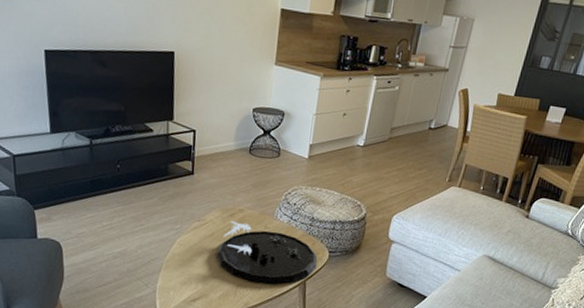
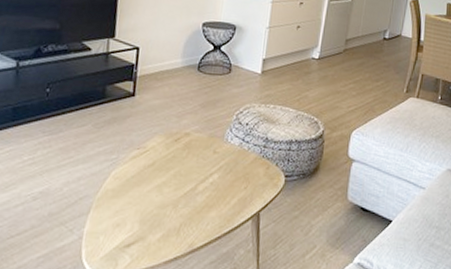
decorative tray: present [216,221,318,285] -> none [157,147,273,220]

